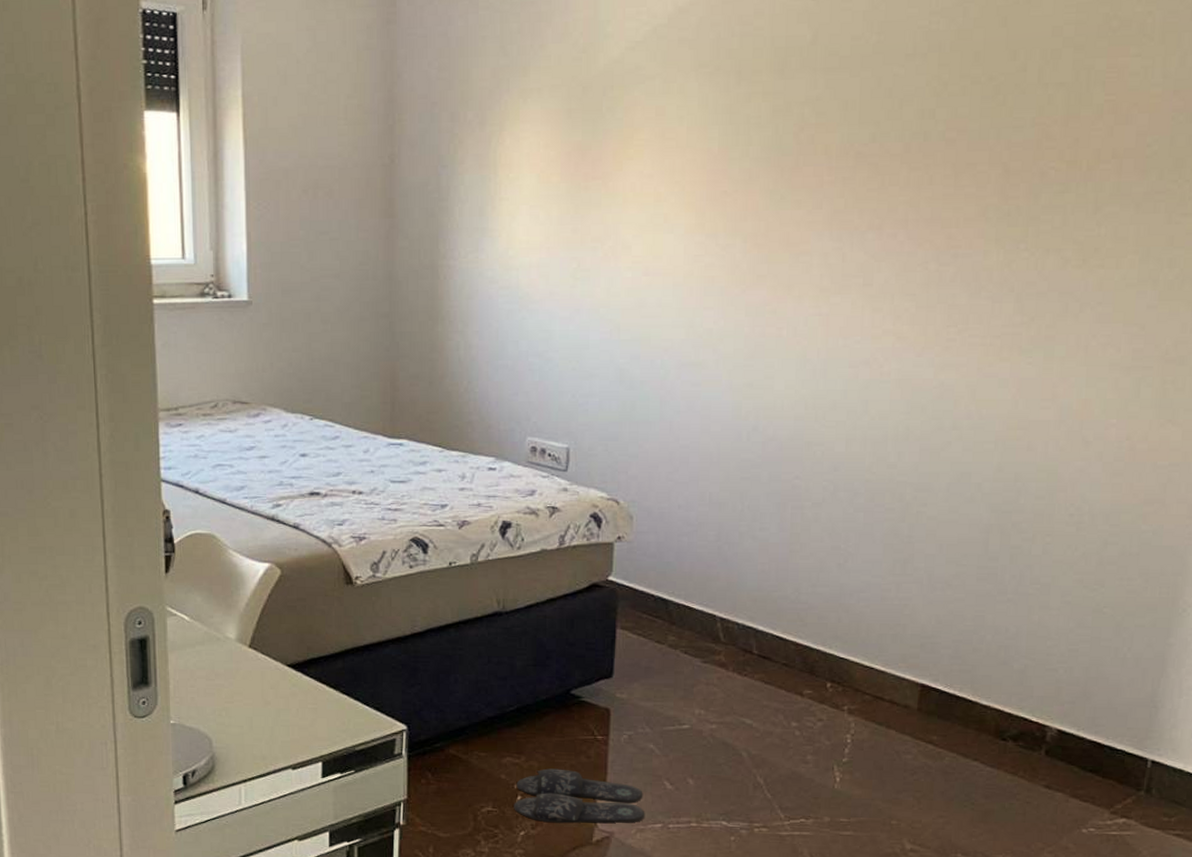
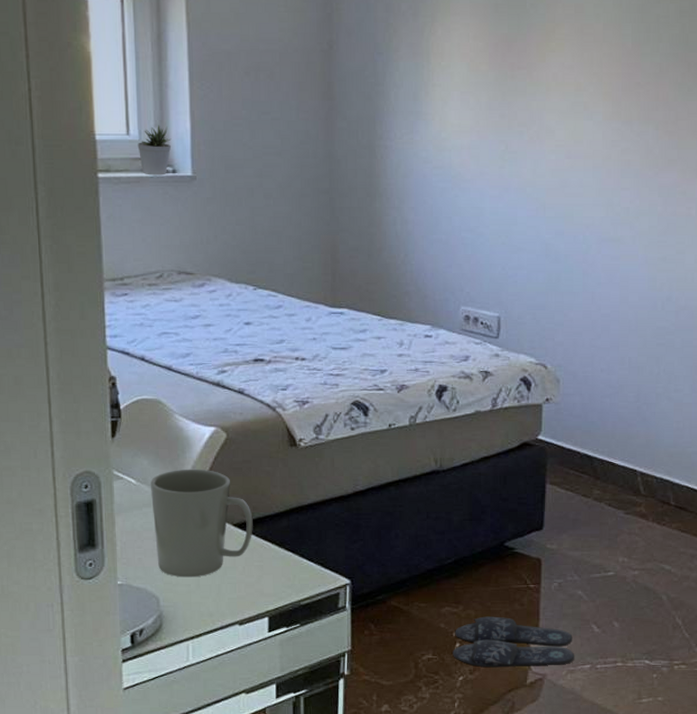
potted plant: none [193,248,228,301] -> present [137,125,172,176]
mug: none [204,606,307,719] -> present [151,469,253,578]

